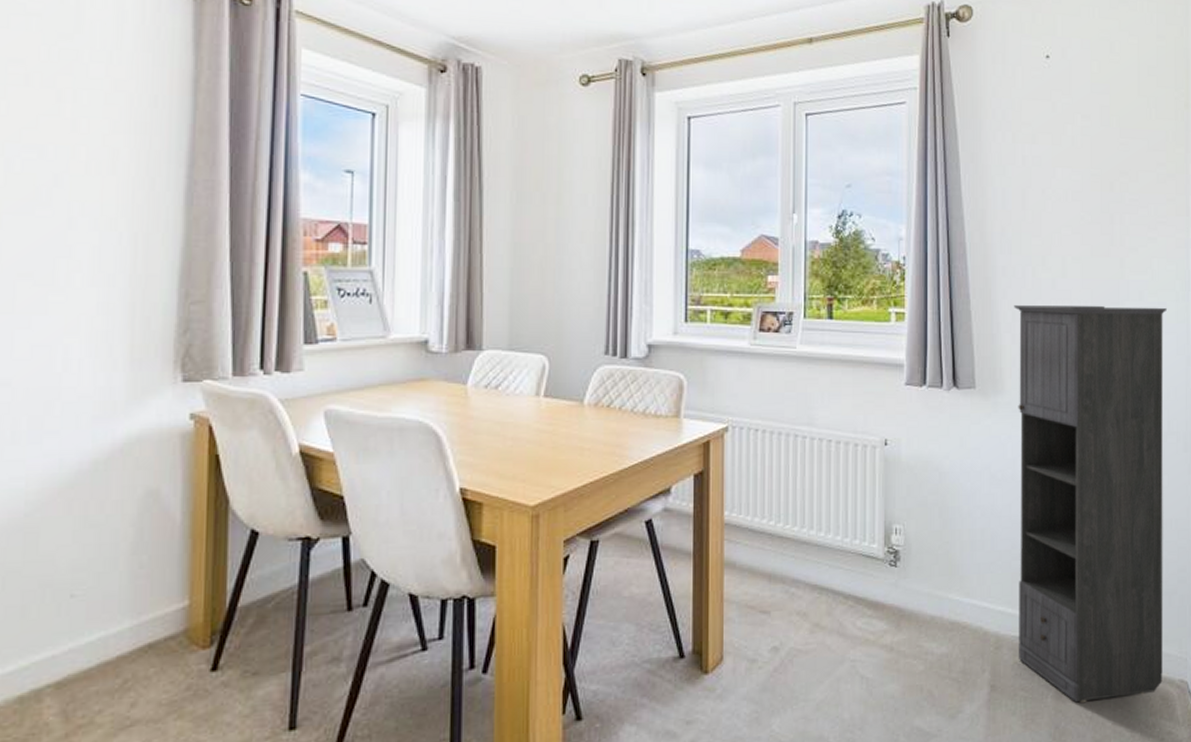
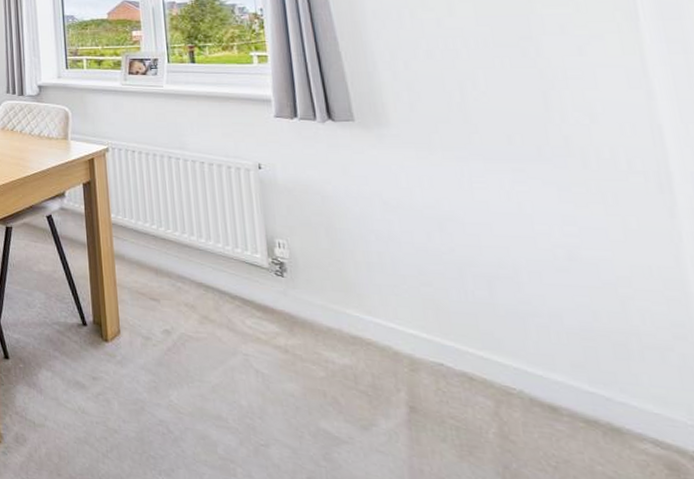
storage cabinet: present [1014,305,1167,703] -> none [391,39,666,458]

